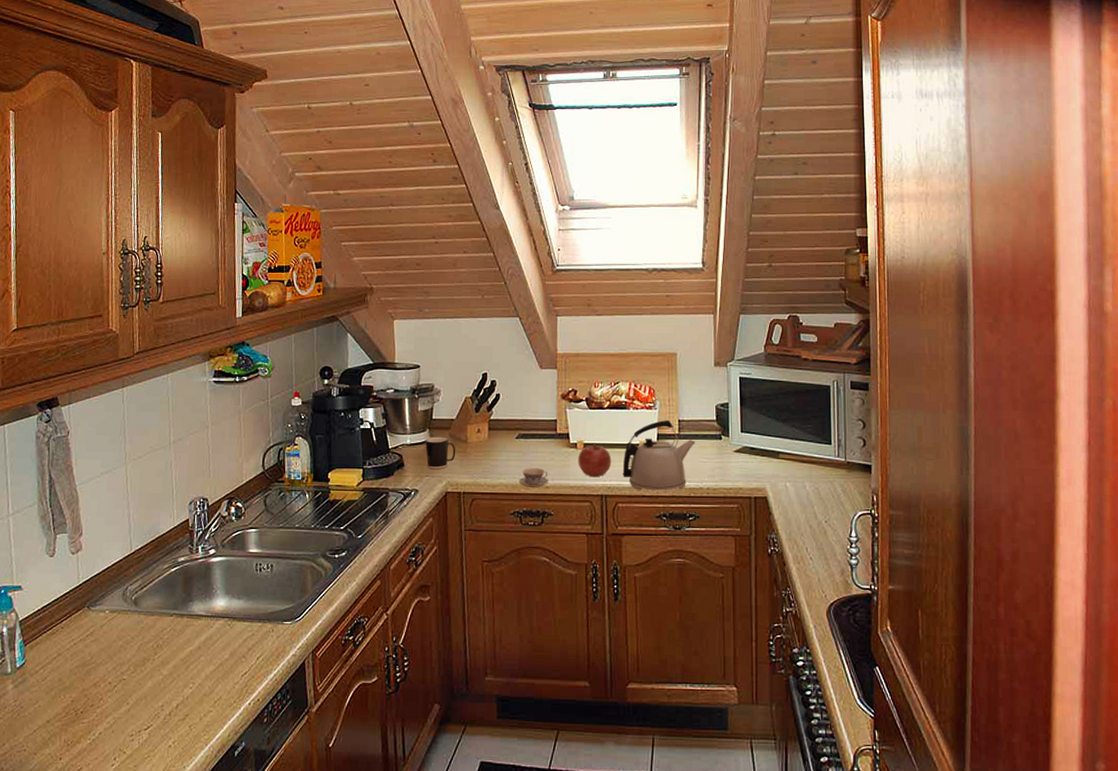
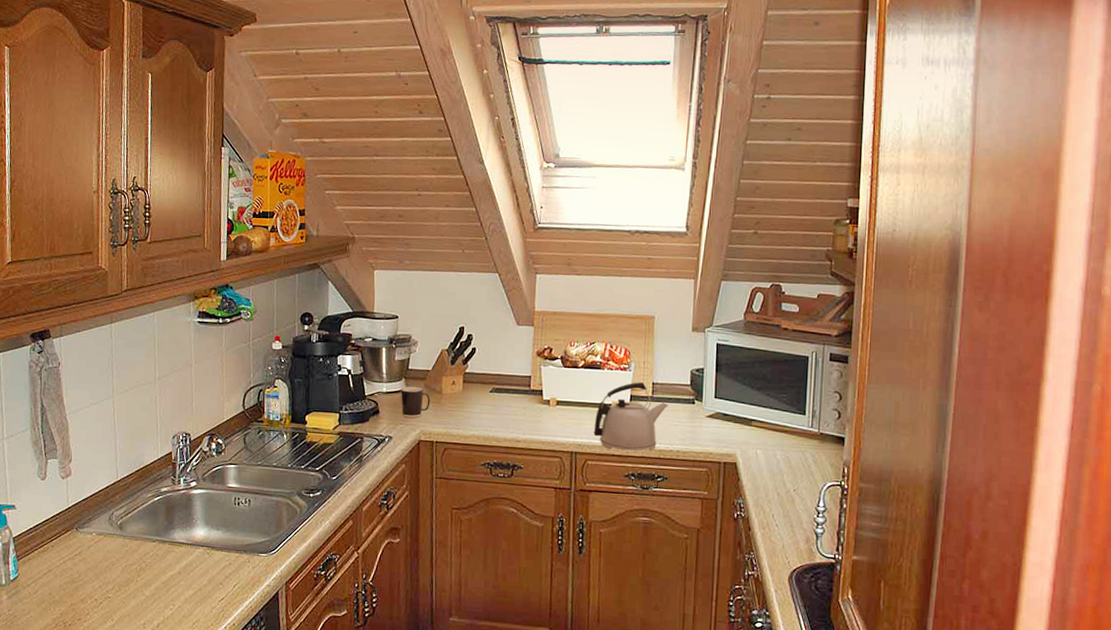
teacup: present [519,468,548,488] -> none [490,421,520,442]
fruit: present [578,443,612,478] -> none [550,400,584,435]

